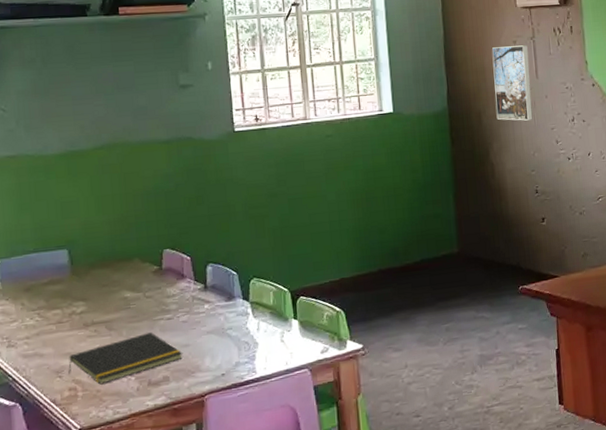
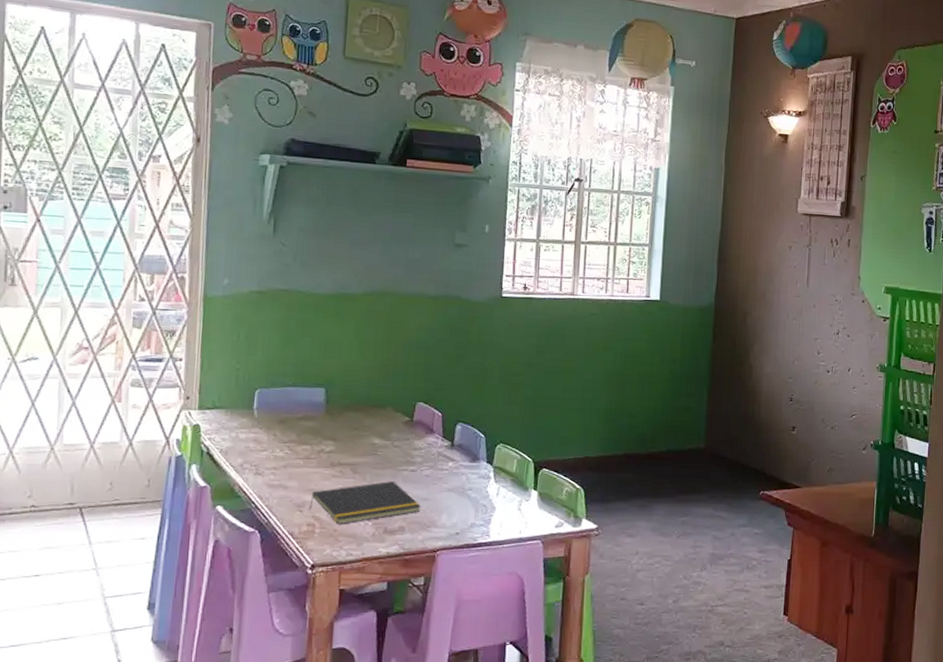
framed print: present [491,45,533,121] -> none [761,250,803,328]

